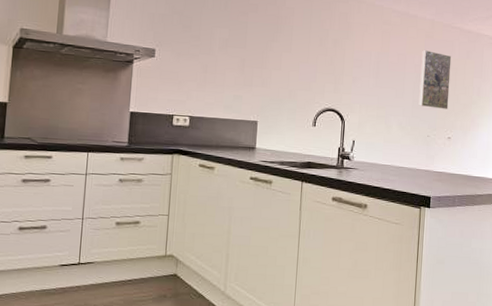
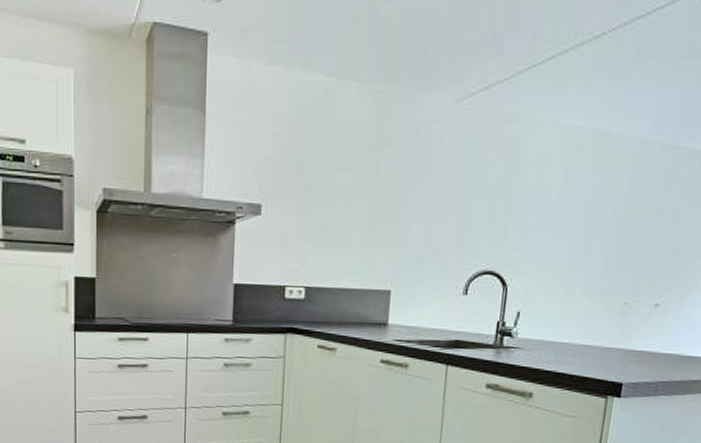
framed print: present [418,50,452,109] -> none [614,184,671,266]

